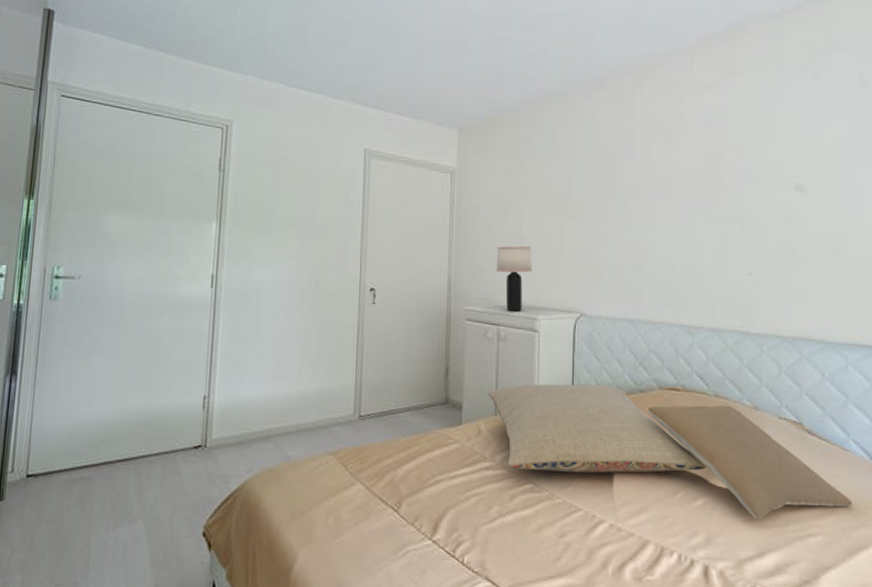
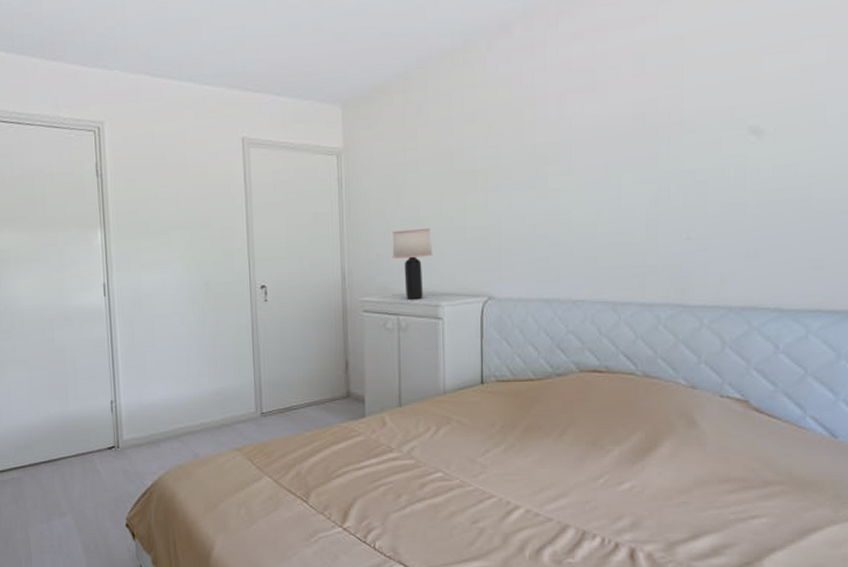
pillow: present [487,384,706,473] -> none [390,371,633,460]
pillow: present [647,405,853,519] -> none [566,385,807,502]

